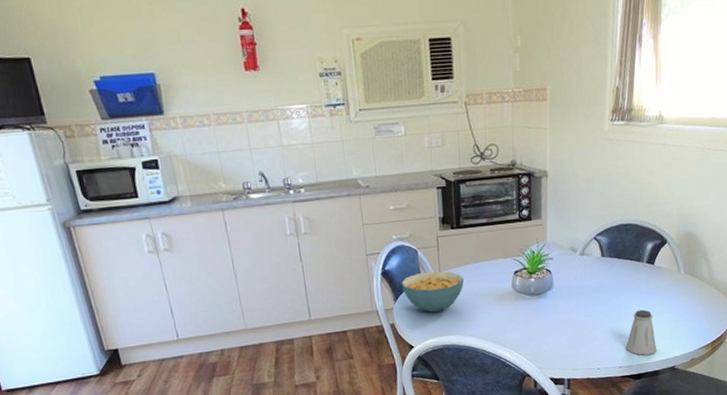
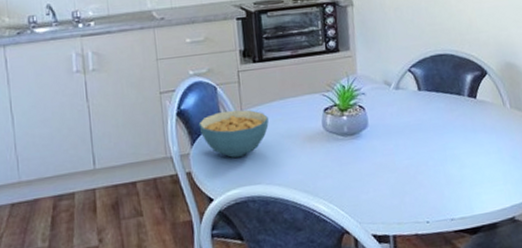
saltshaker: present [625,309,656,355] -> none [455,150,491,205]

